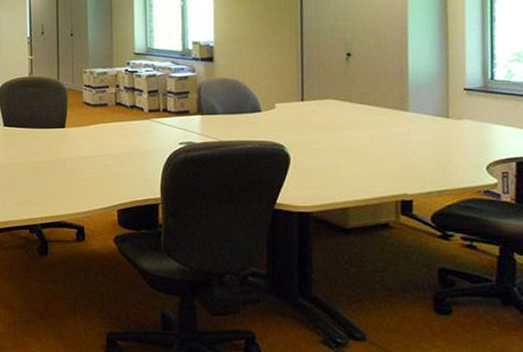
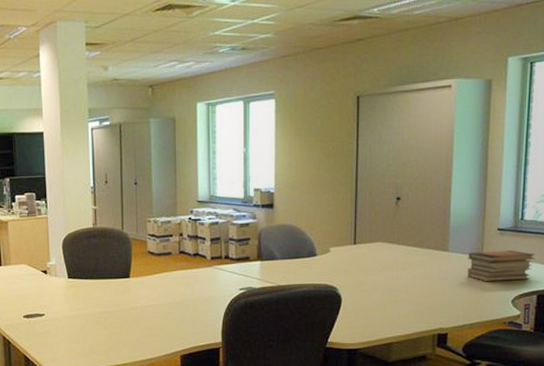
book stack: none [431,112,511,146] -> present [468,250,536,282]

